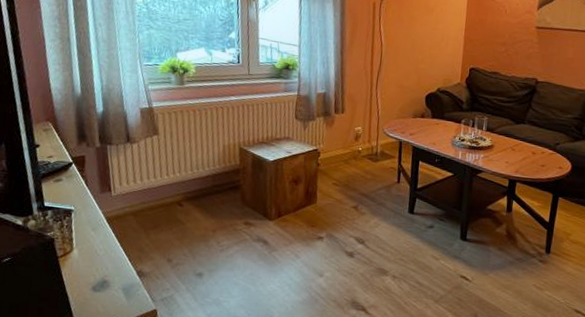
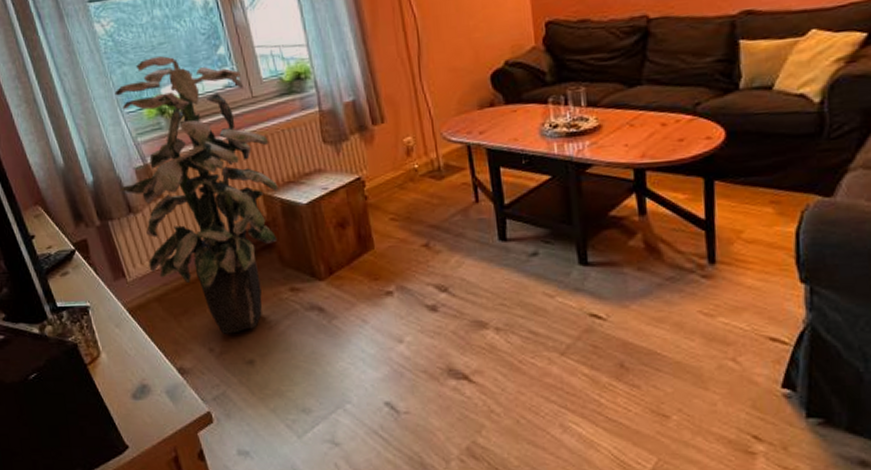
indoor plant: none [122,28,254,251] -> present [114,56,279,336]

